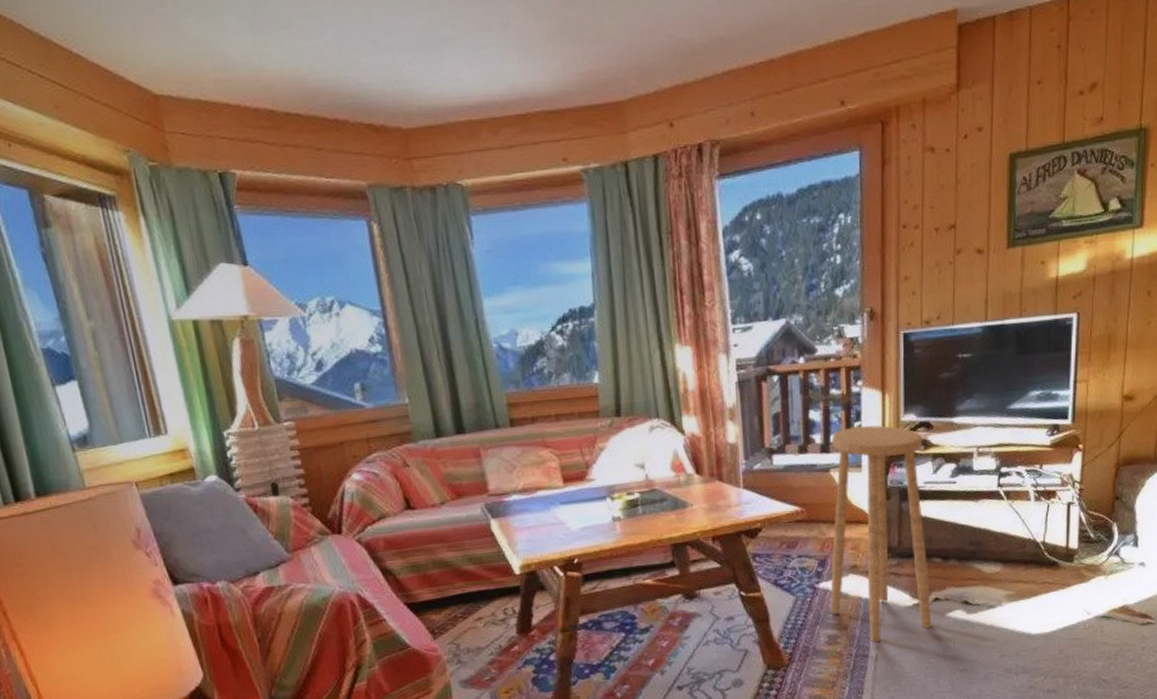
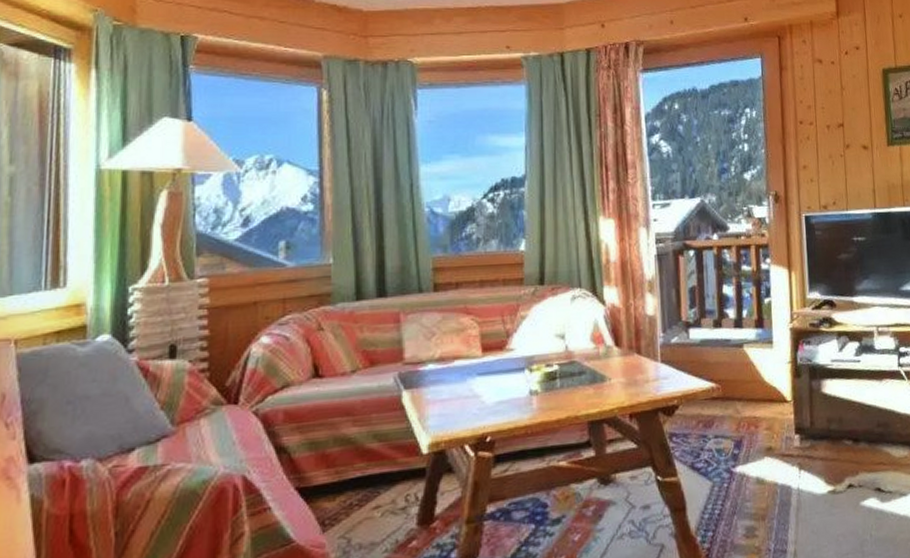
stool: present [830,425,932,643] -> none [744,302,848,536]

